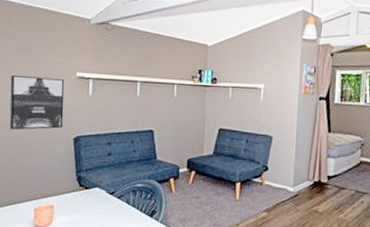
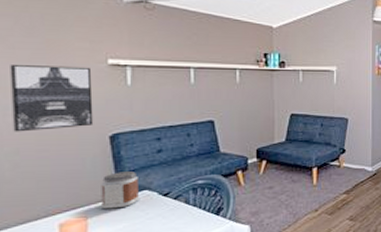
jar: none [64,169,93,201] -> present [101,171,140,209]

